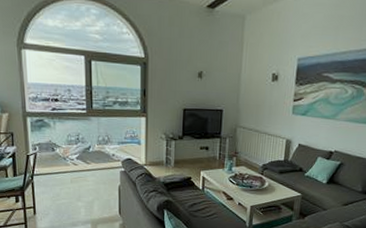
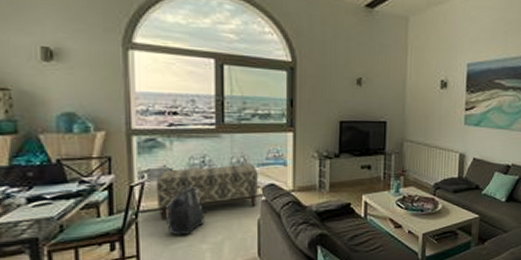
bench: none [44,142,118,182] -> present [155,163,258,220]
backpack: none [51,156,81,195] -> present [165,185,206,236]

